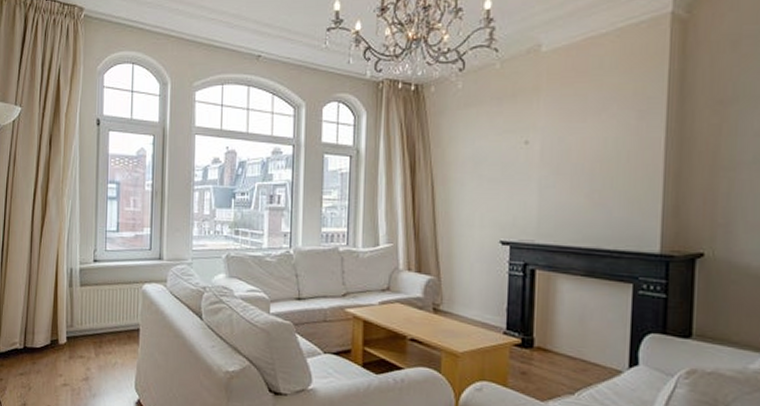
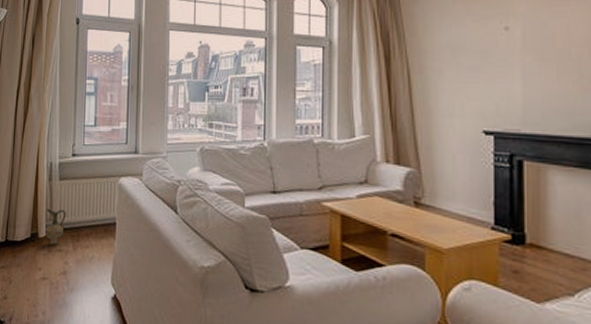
ceramic jug: none [66,315,88,352] -> present [45,208,66,246]

